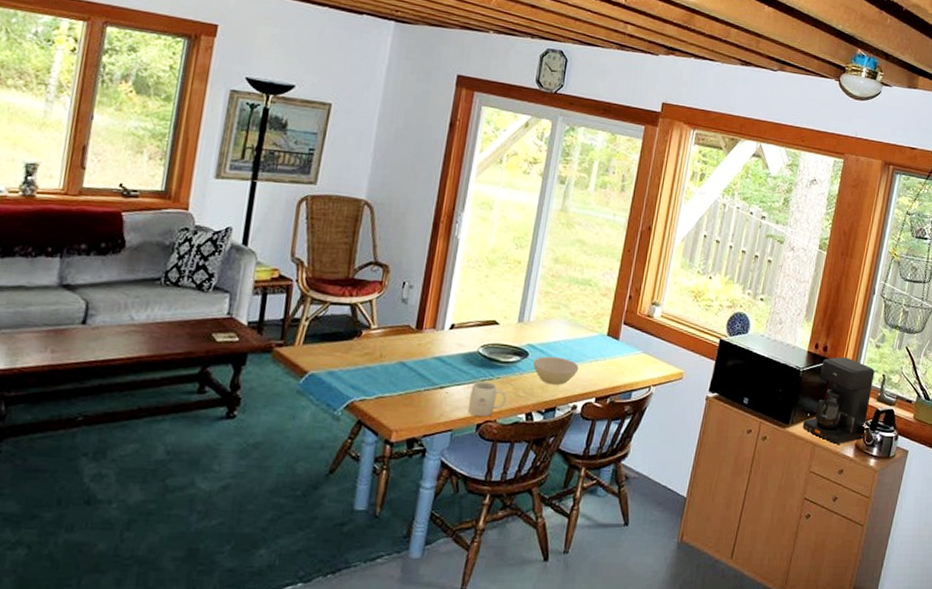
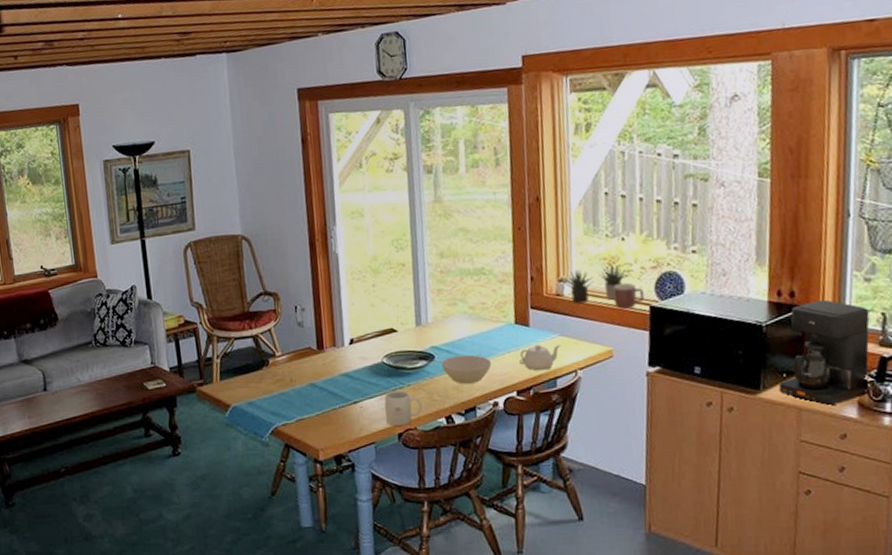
teapot: none [604,357,642,382] -> present [519,344,562,371]
succulent plant: none [655,297,709,329] -> present [562,263,629,304]
mug: none [692,315,718,340] -> present [613,282,644,310]

